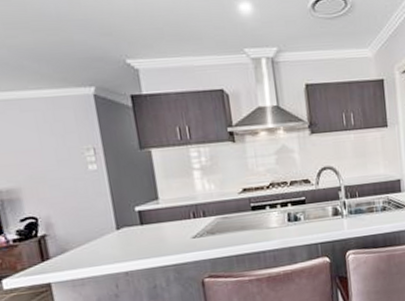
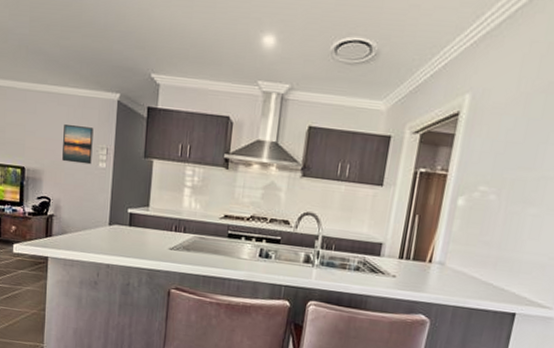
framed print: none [34,129,79,173] -> present [62,125,94,165]

